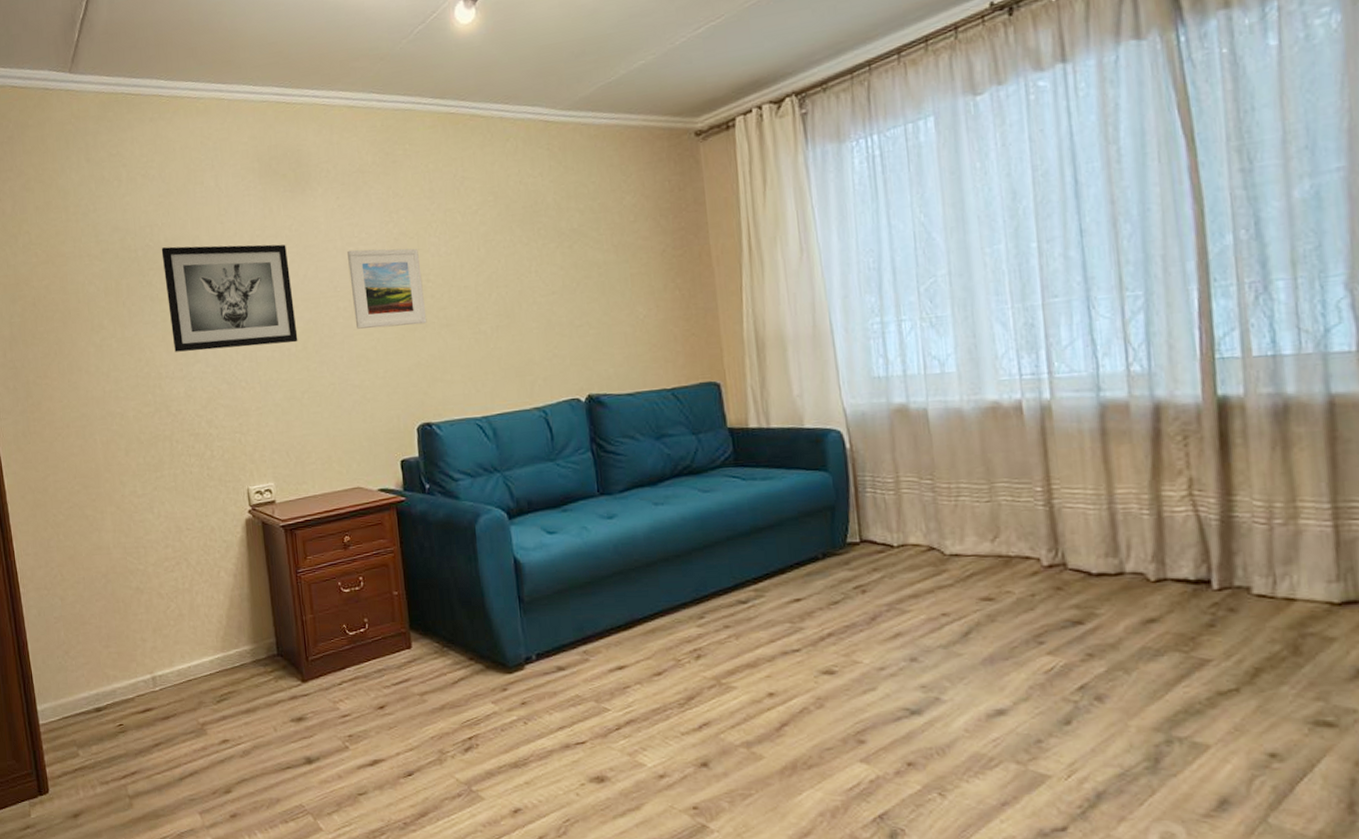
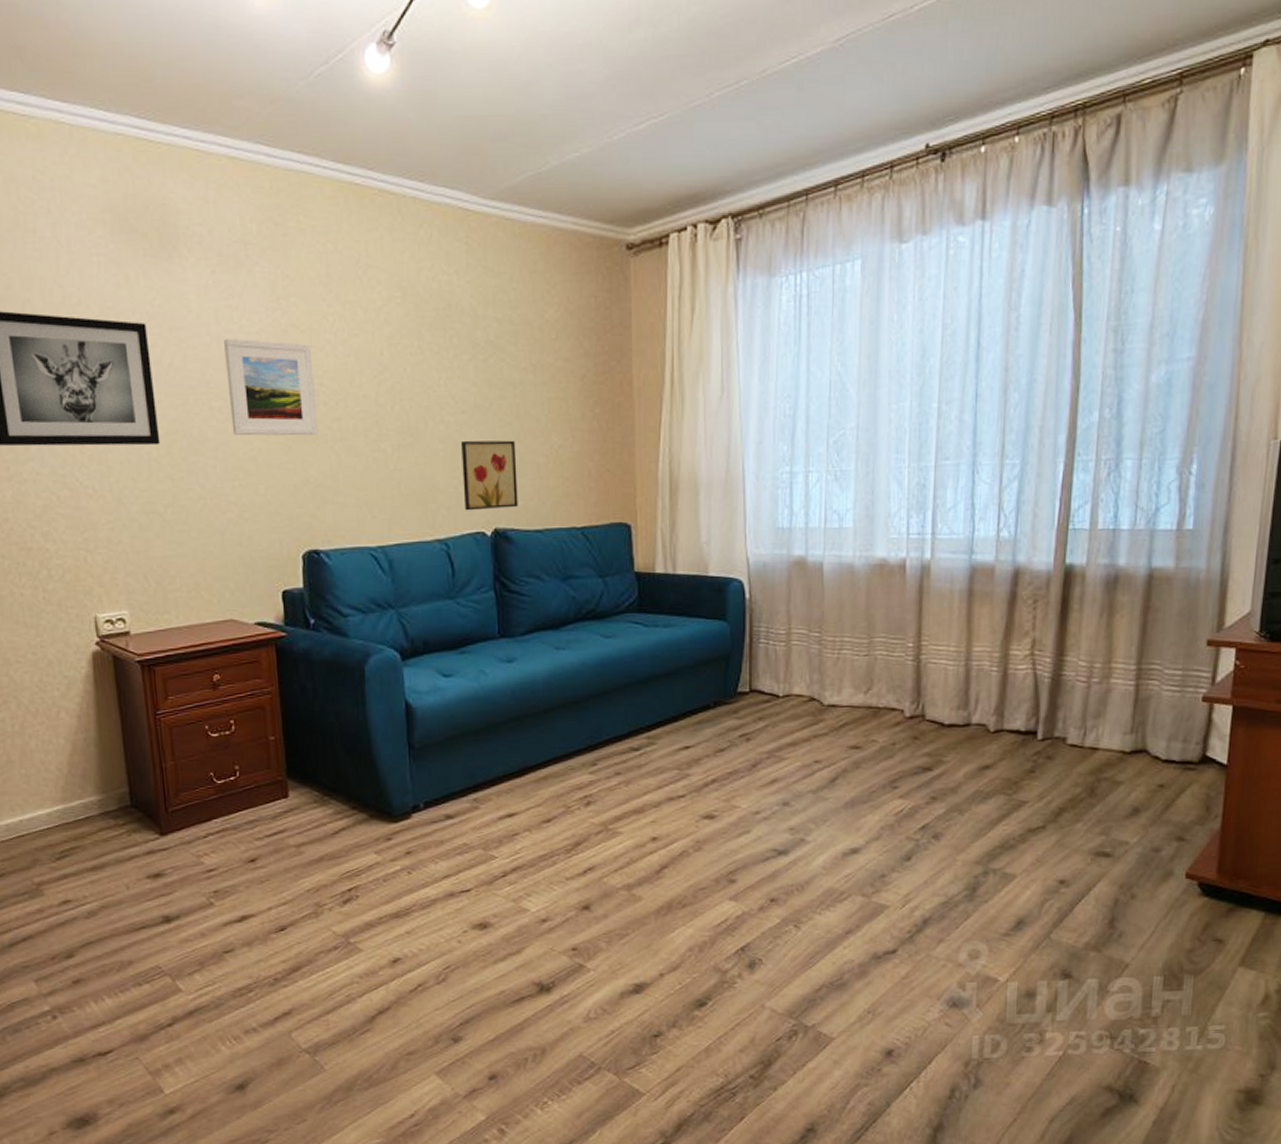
wall art: none [553,314,609,380] -> present [461,440,518,511]

